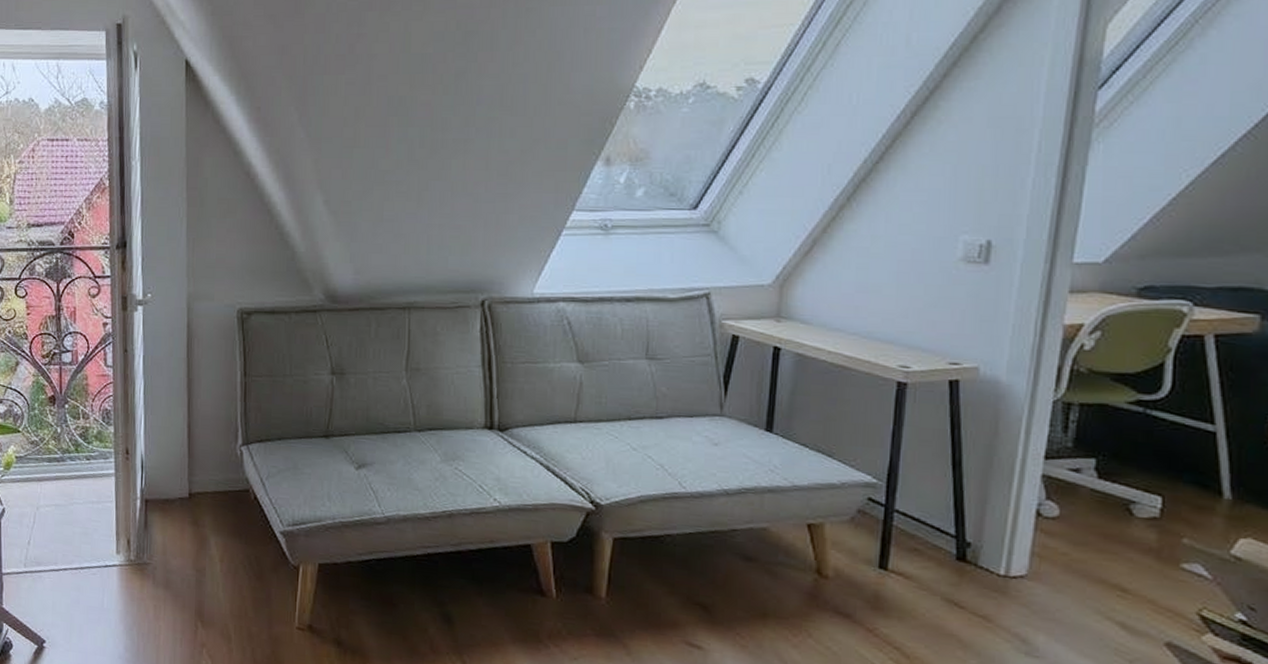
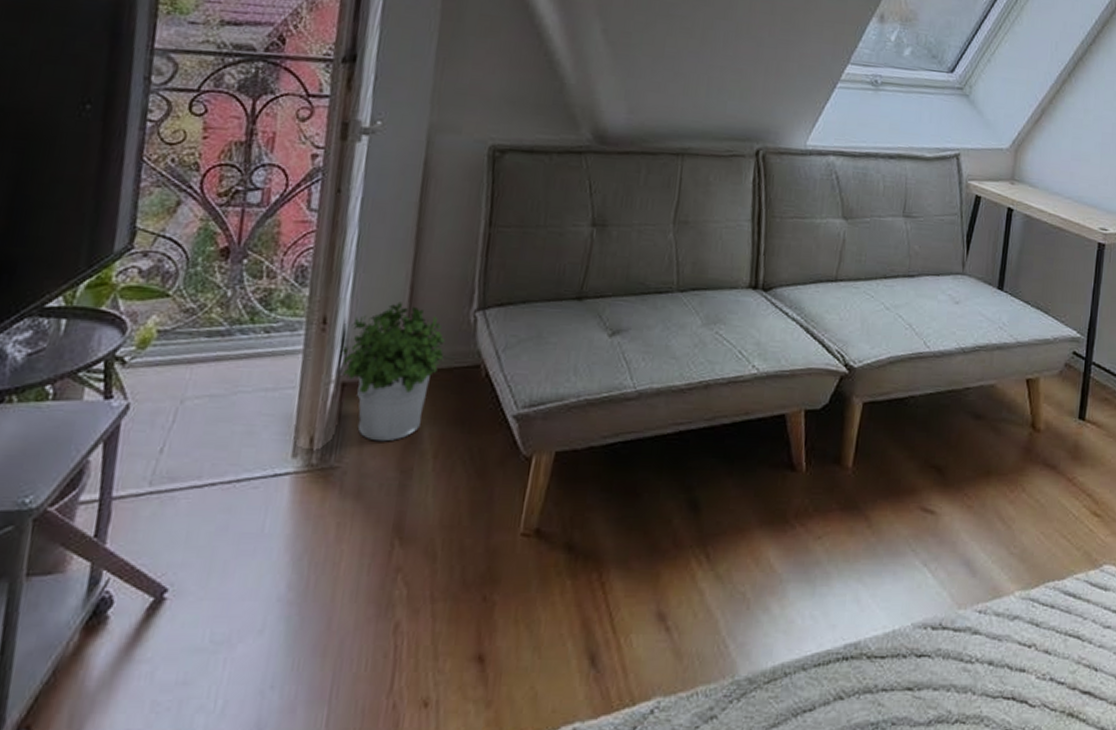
potted plant: none [140,437,220,547] -> present [339,302,445,442]

